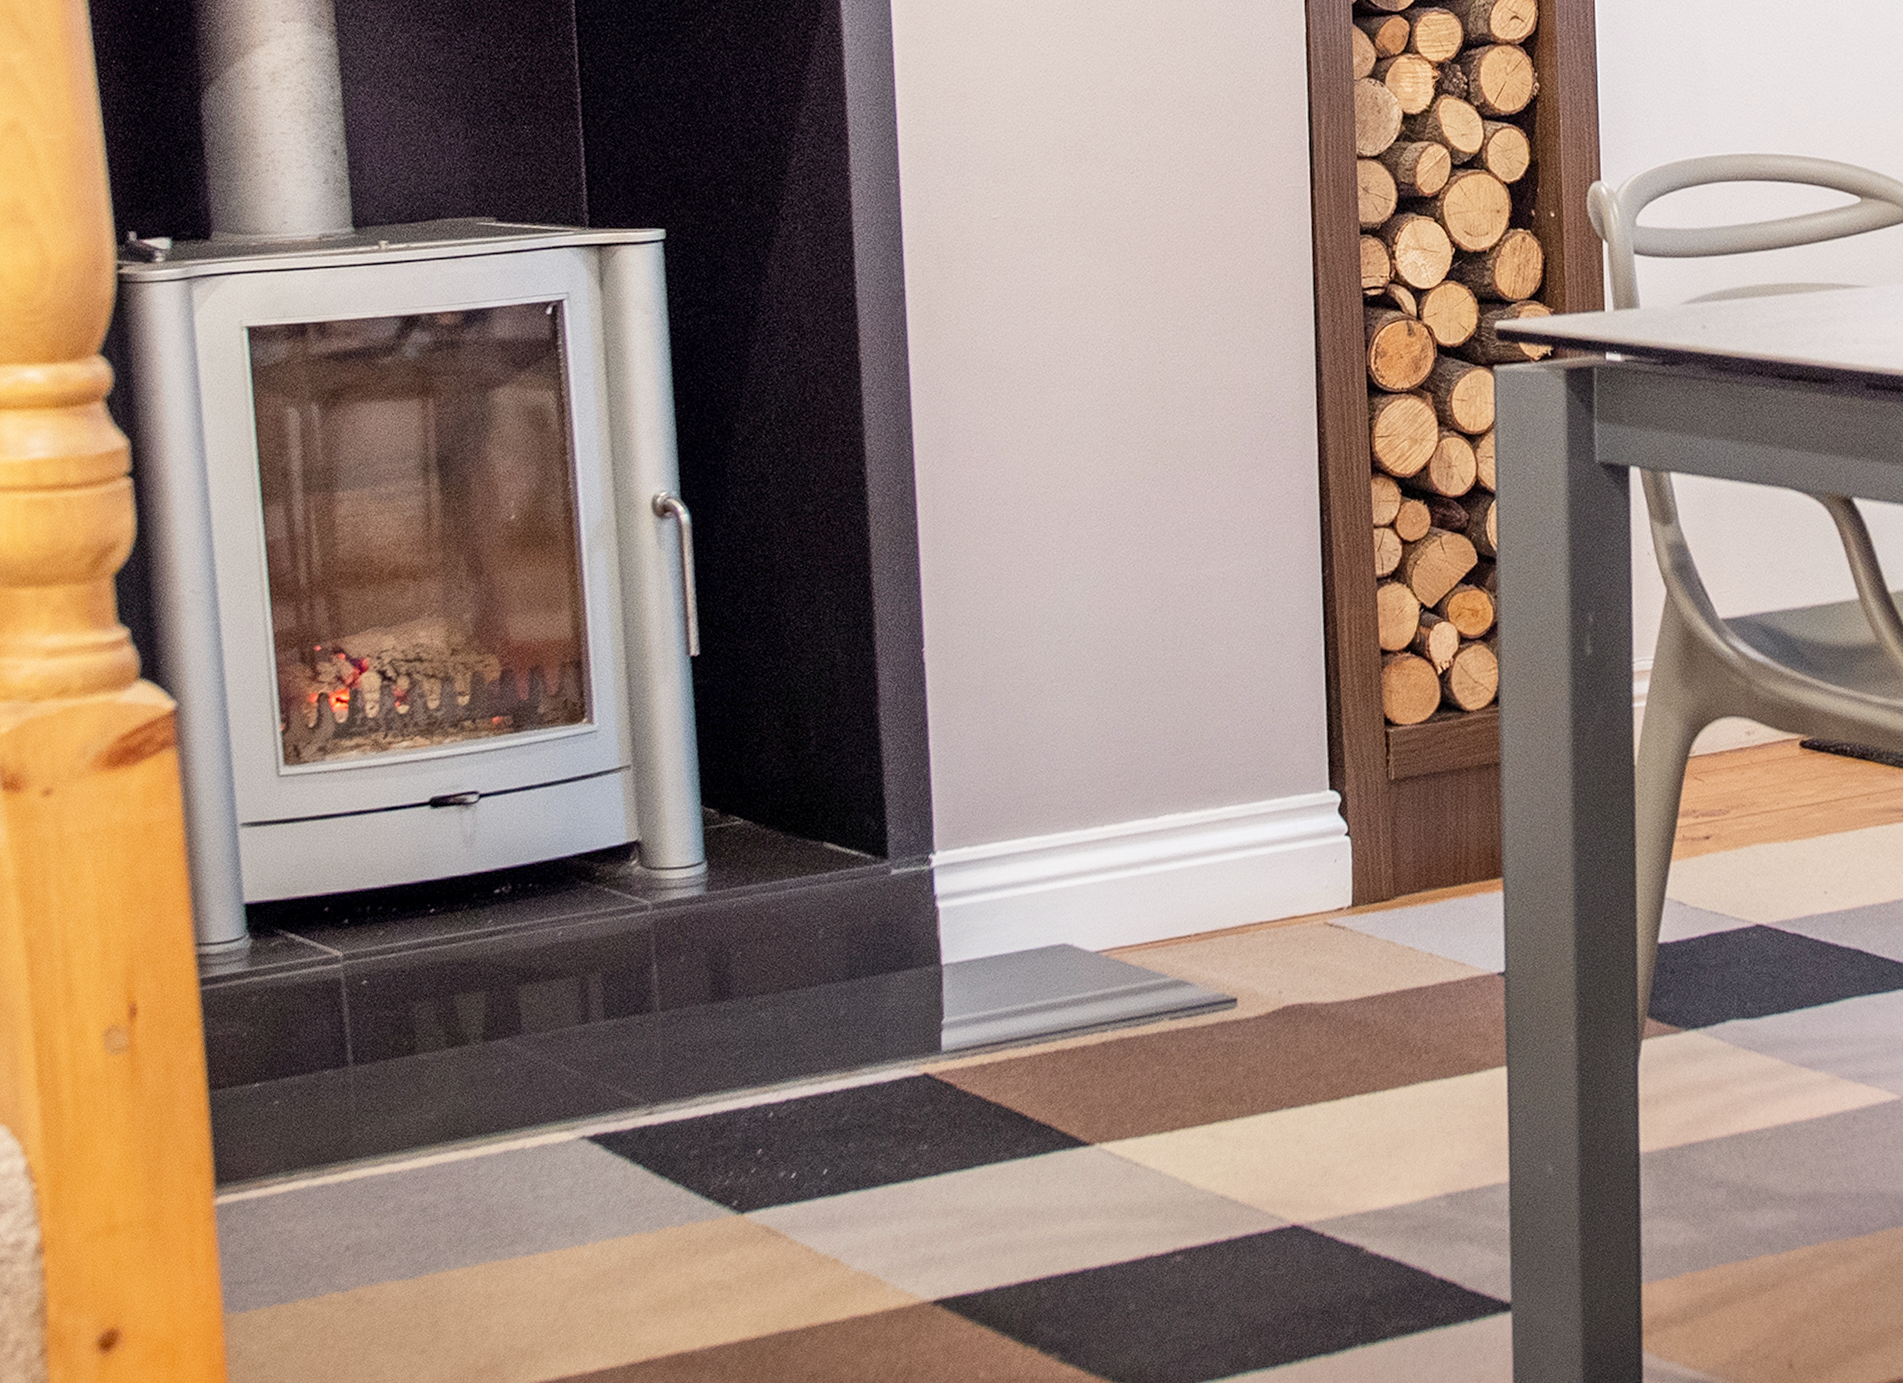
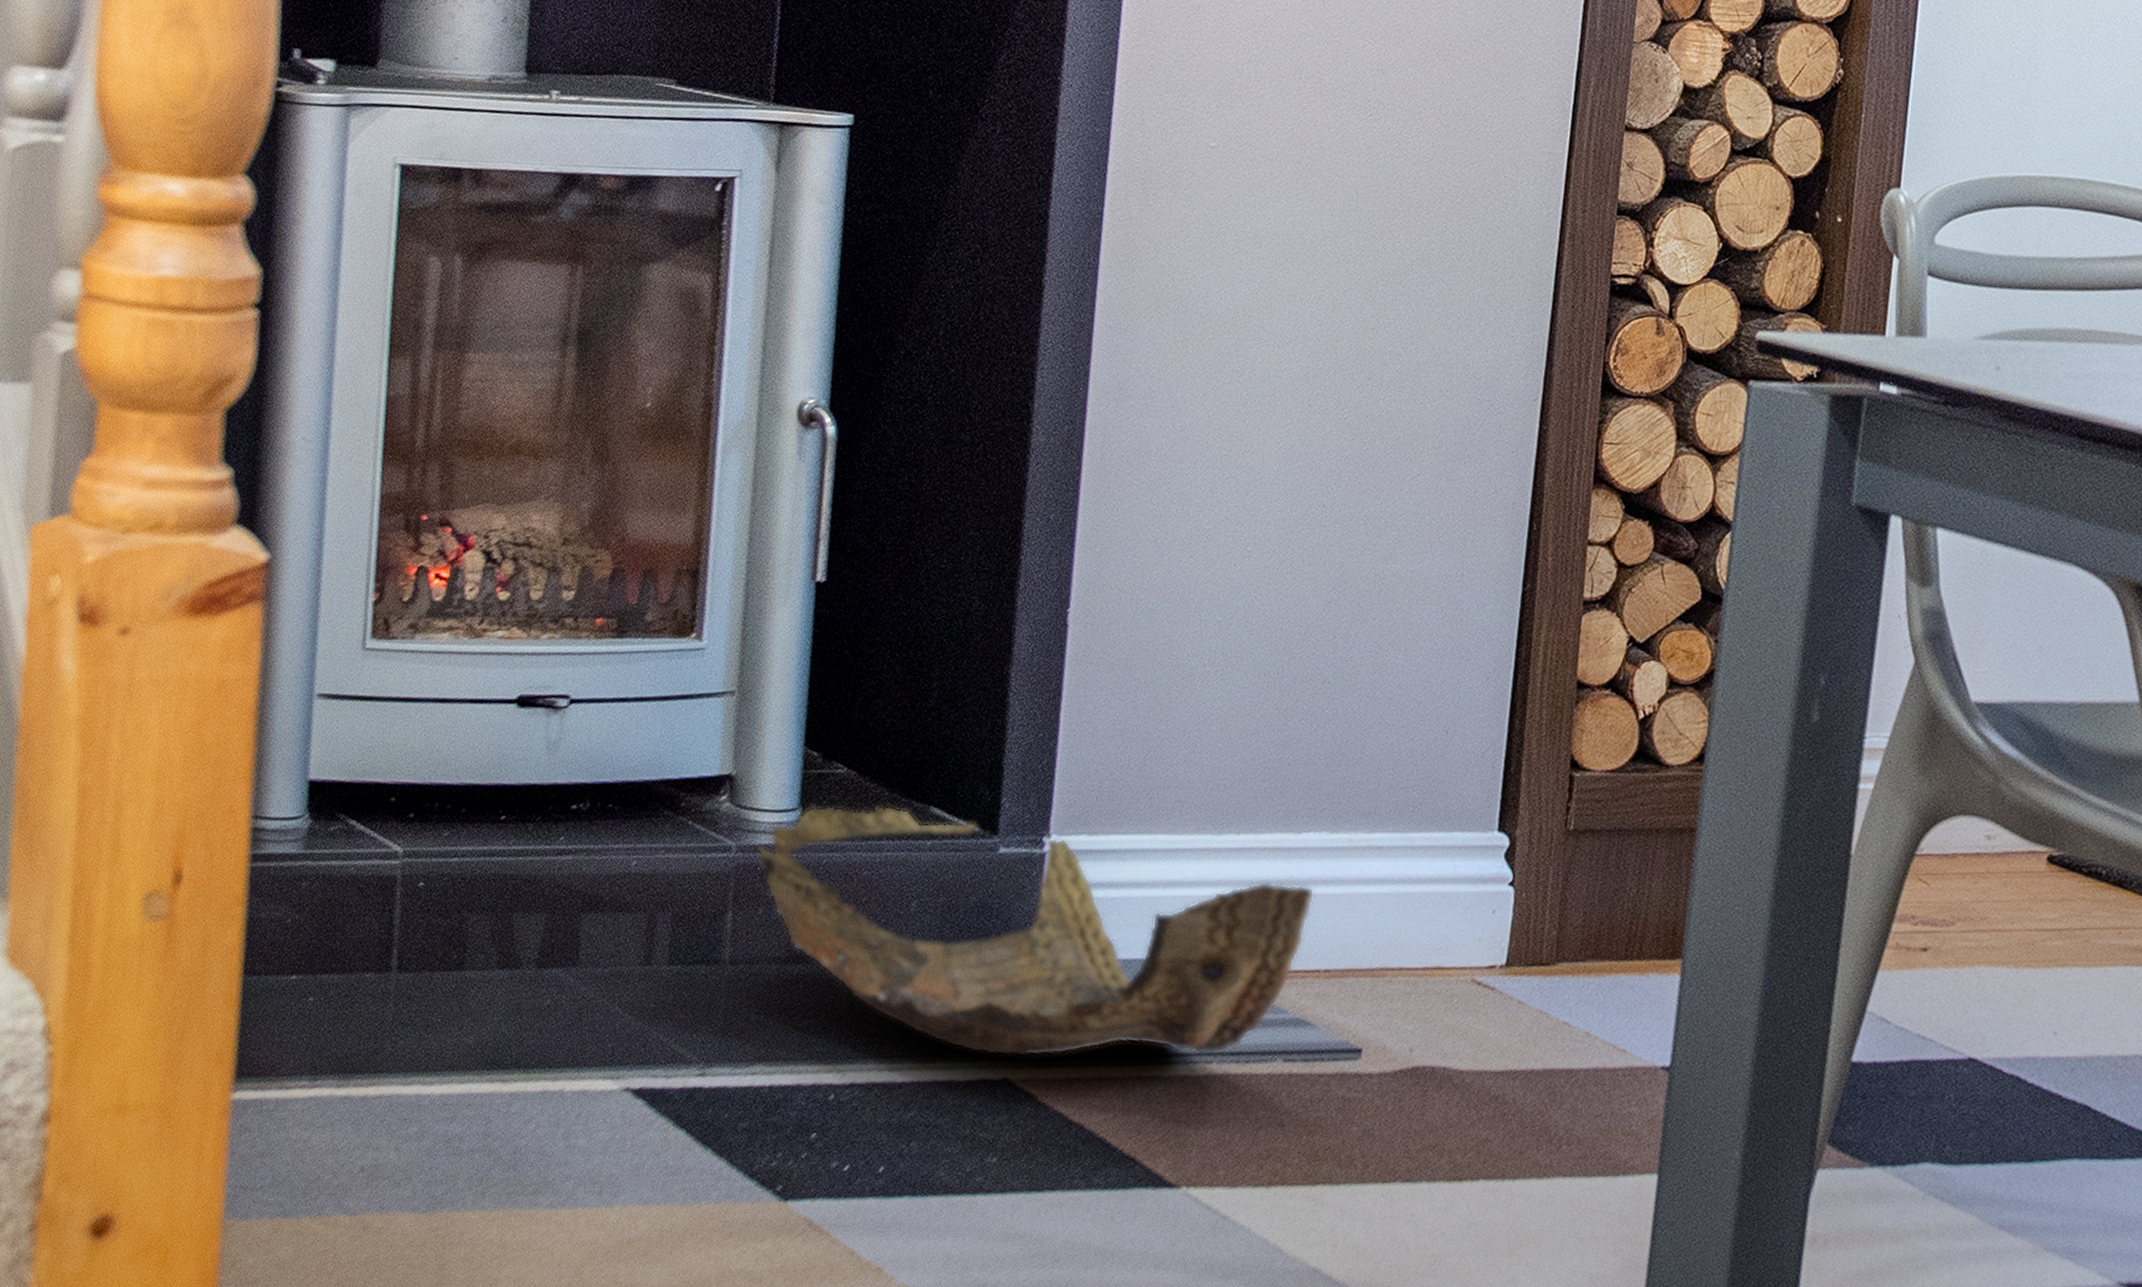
woven basket: none [671,847,1177,1055] -> present [756,805,1315,1057]

